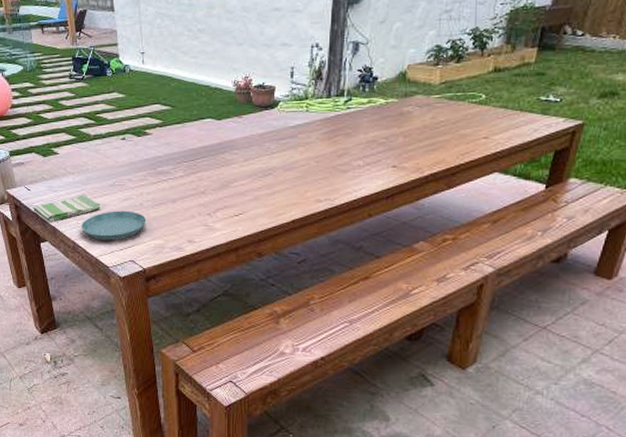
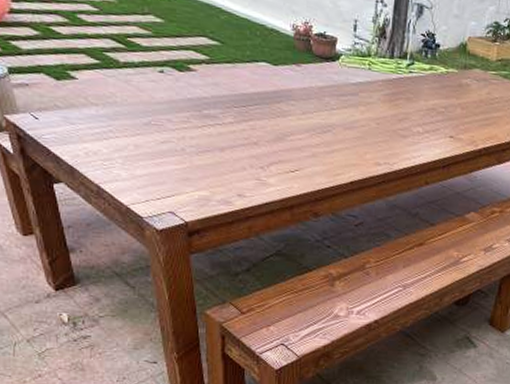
dish towel: present [33,195,101,223] -> none [42,131,134,161]
saucer: present [82,210,147,240] -> none [108,153,189,188]

